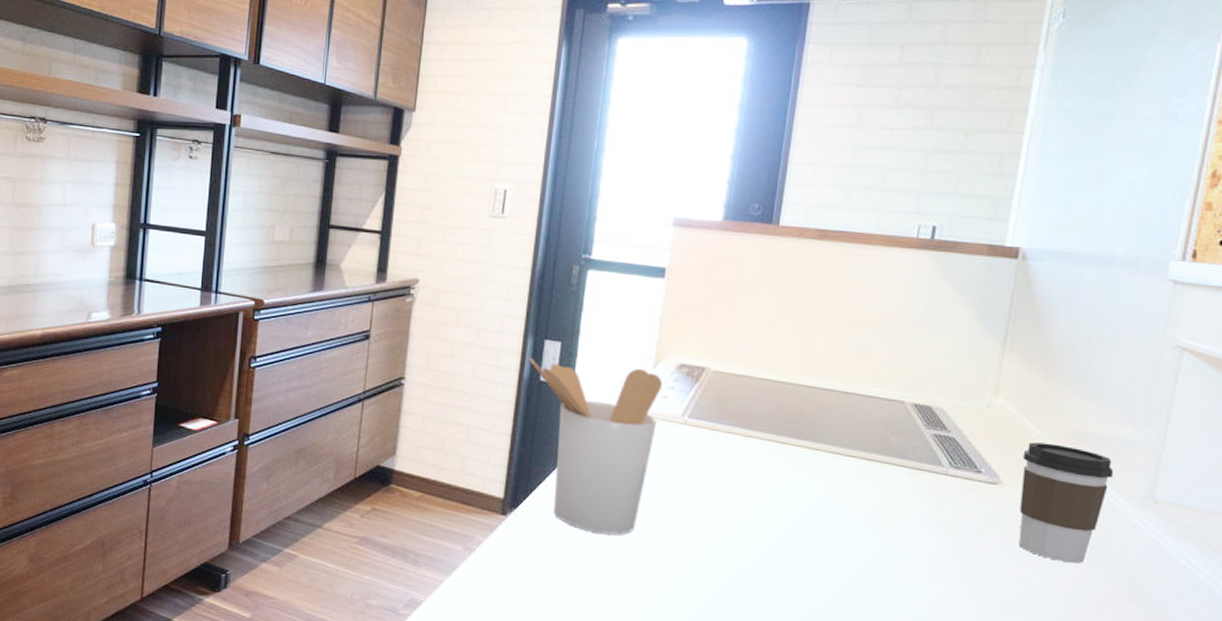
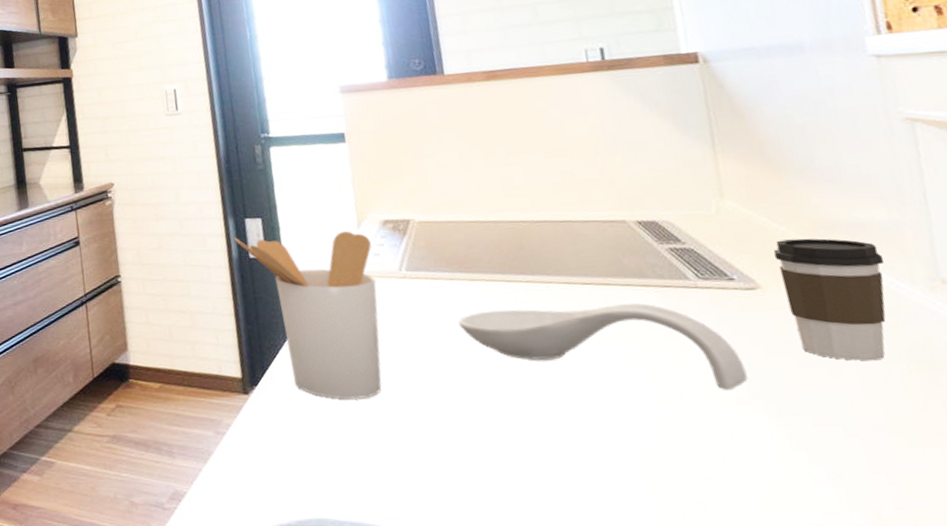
spoon rest: none [723,468,965,573] -> present [458,303,748,390]

